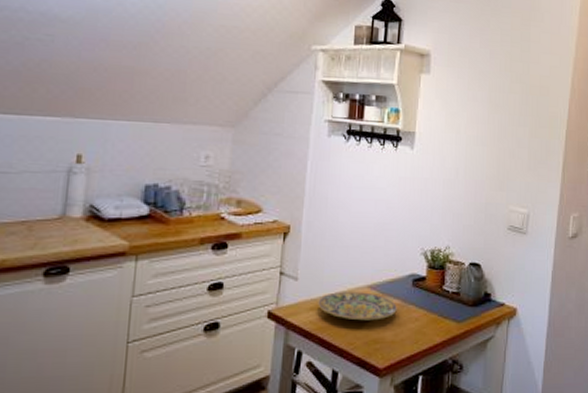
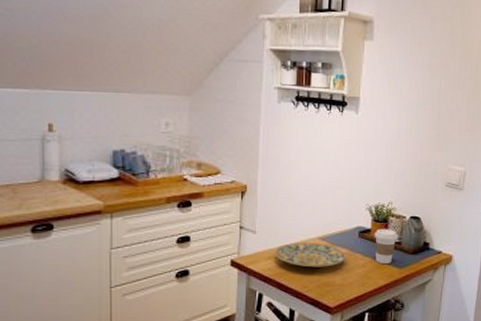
coffee cup: none [429,276,457,318] -> present [374,228,399,265]

